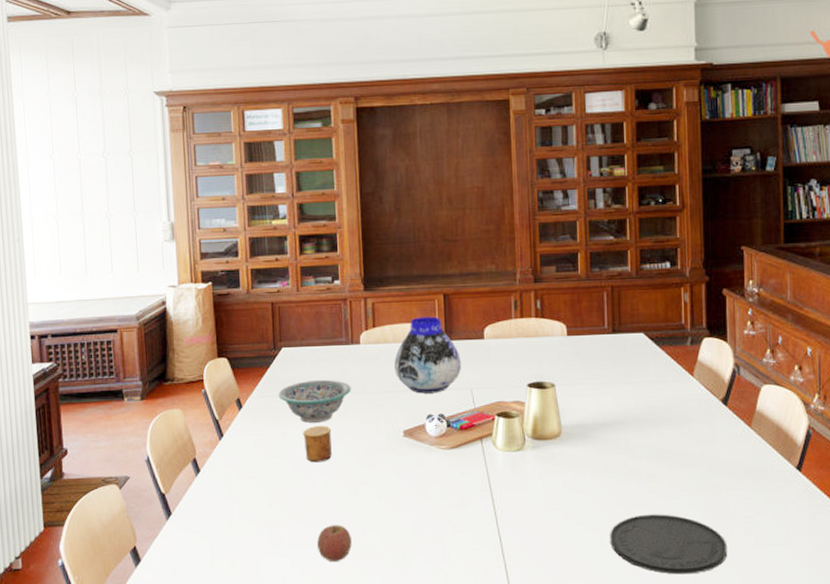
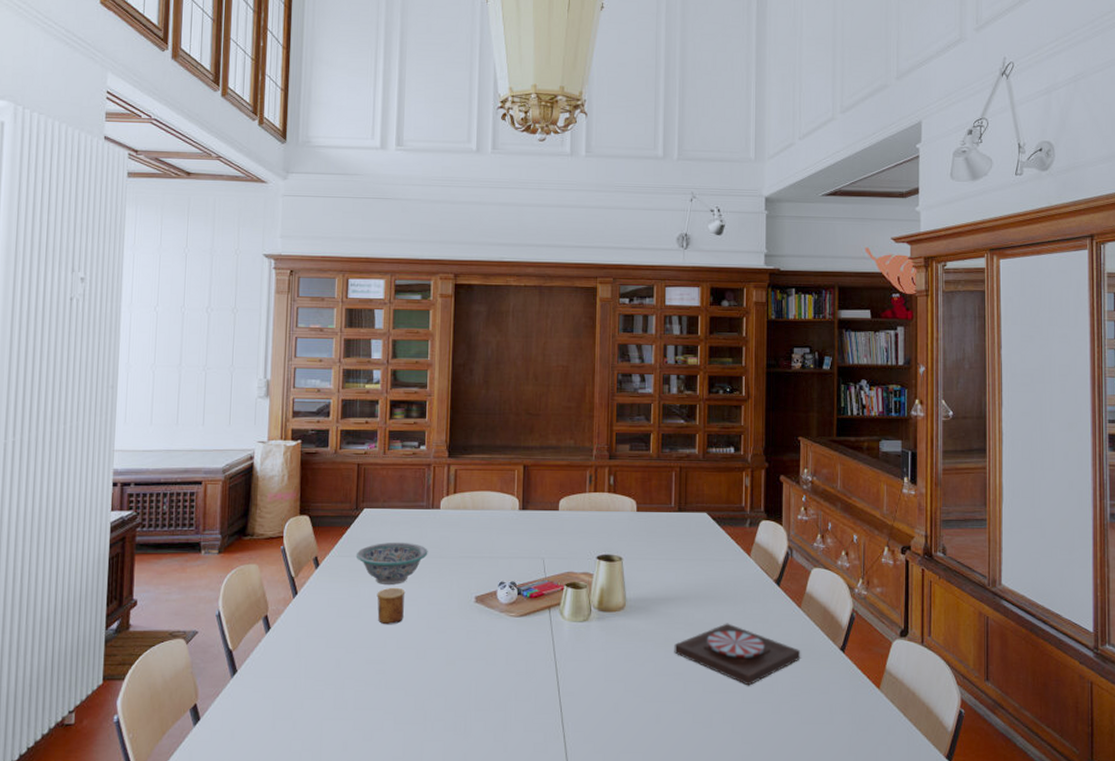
apple: present [317,525,352,561] -> none [381,689,416,726]
vase: present [394,316,461,394] -> none [471,486,535,561]
plate: present [610,514,728,575] -> none [666,689,775,750]
plate: none [615,446,753,509] -> present [674,623,801,686]

